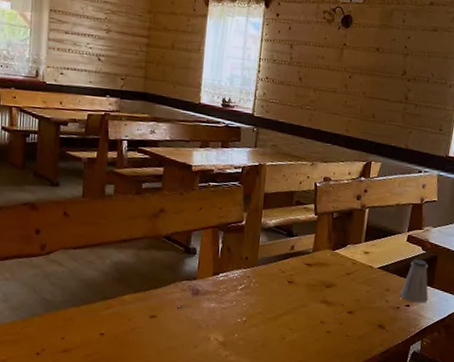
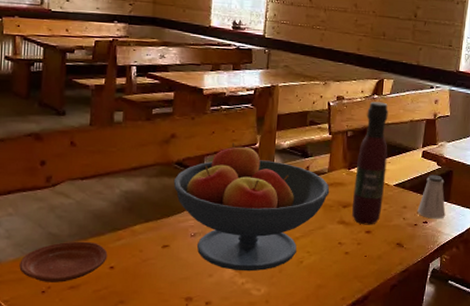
plate: none [15,307,98,346] -> present [19,241,108,282]
fruit bowl: none [161,219,314,345] -> present [173,143,330,272]
wine bottle: none [335,183,375,306] -> present [351,101,389,225]

